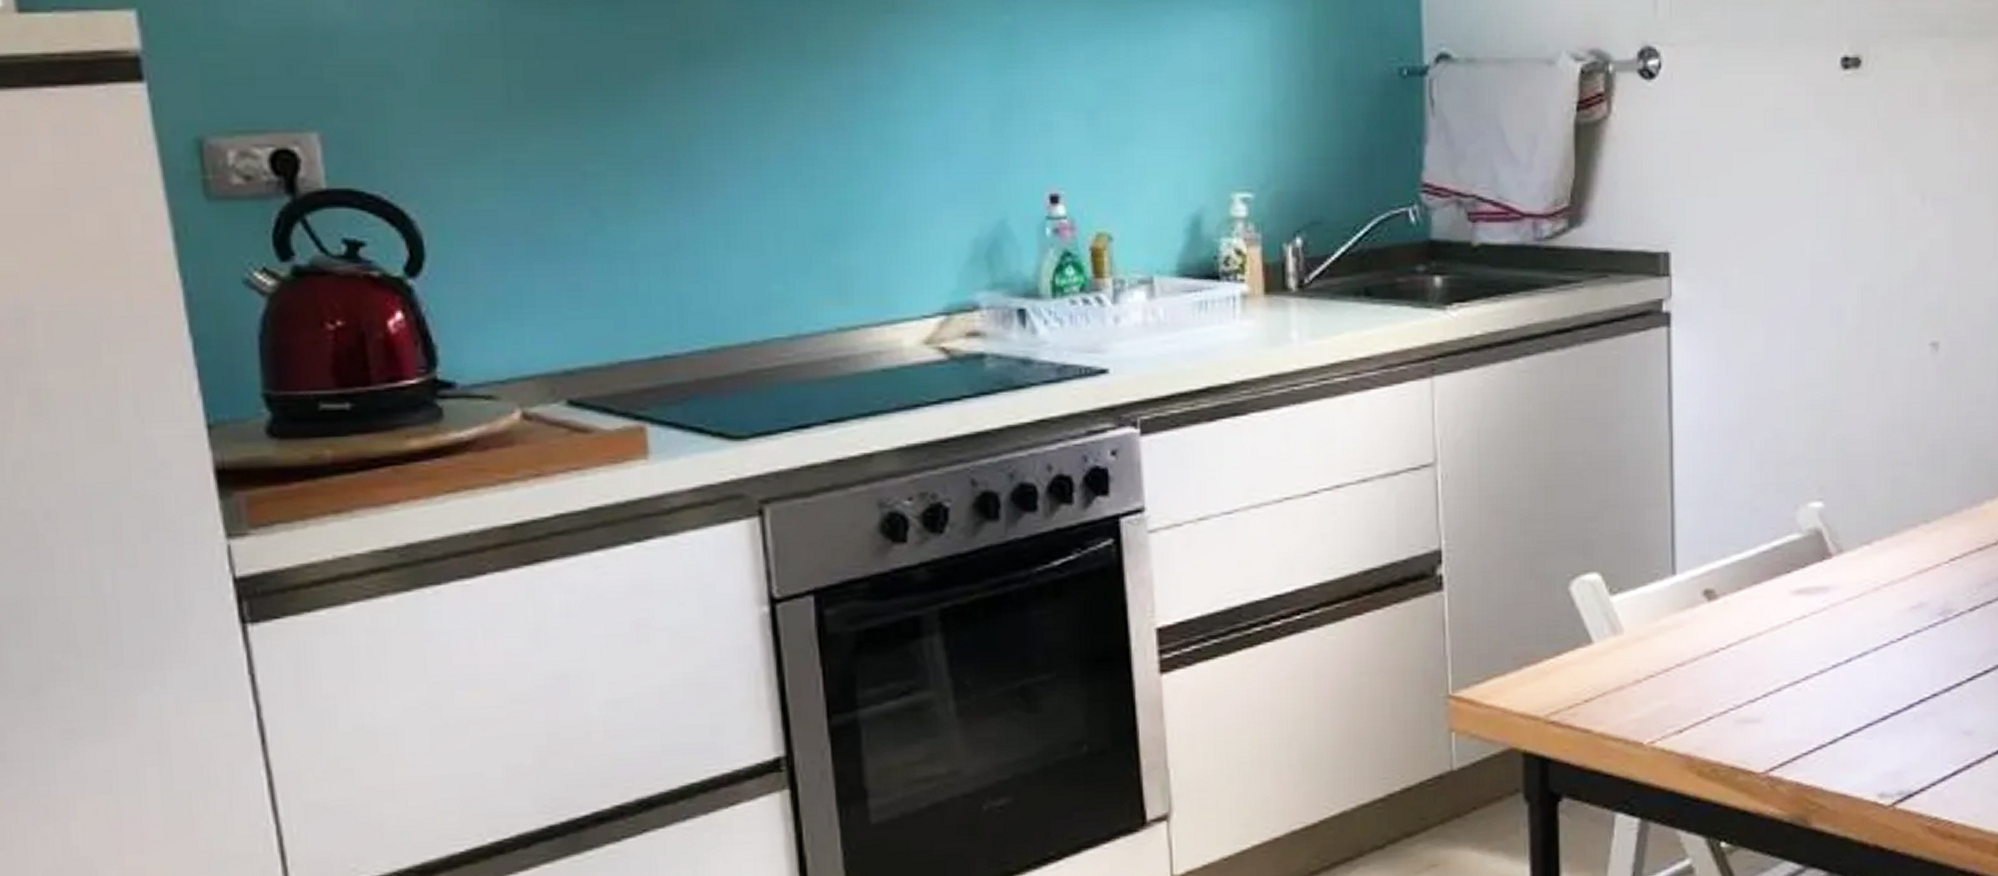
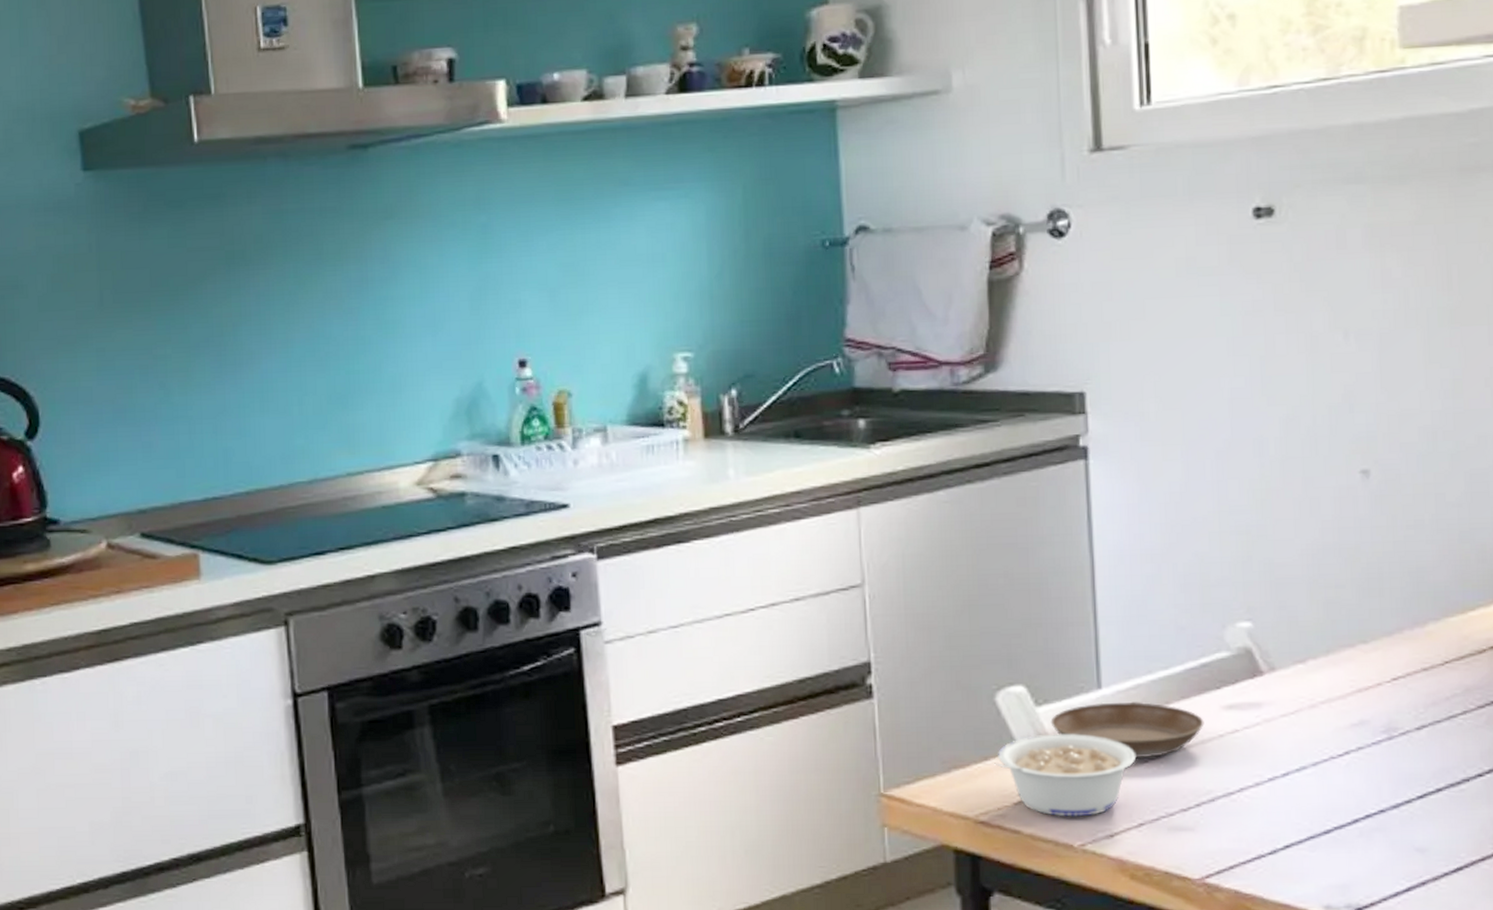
legume: none [1567,624,1706,714] -> present [994,734,1135,817]
saucer: none [1624,588,1774,649] -> present [1050,702,1205,759]

